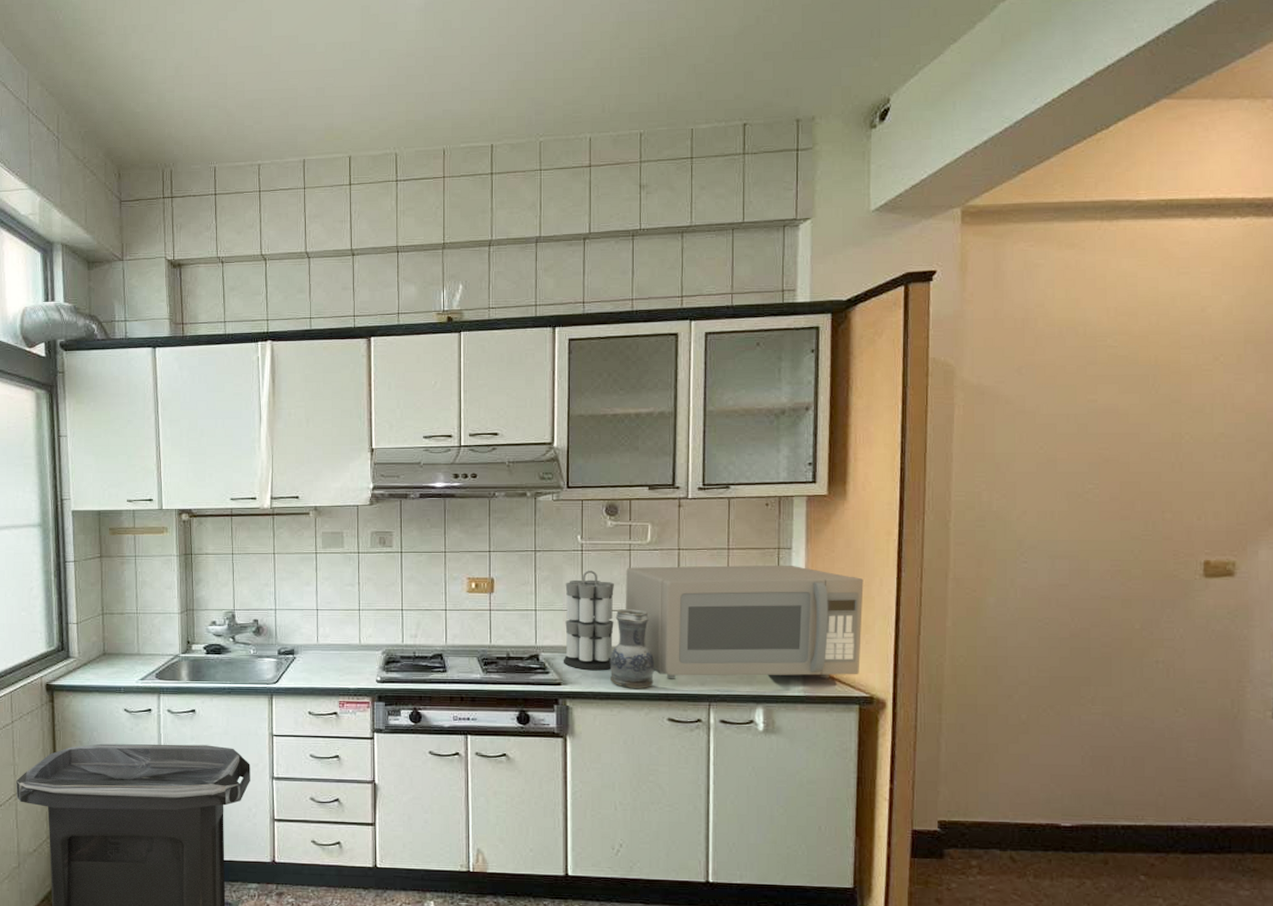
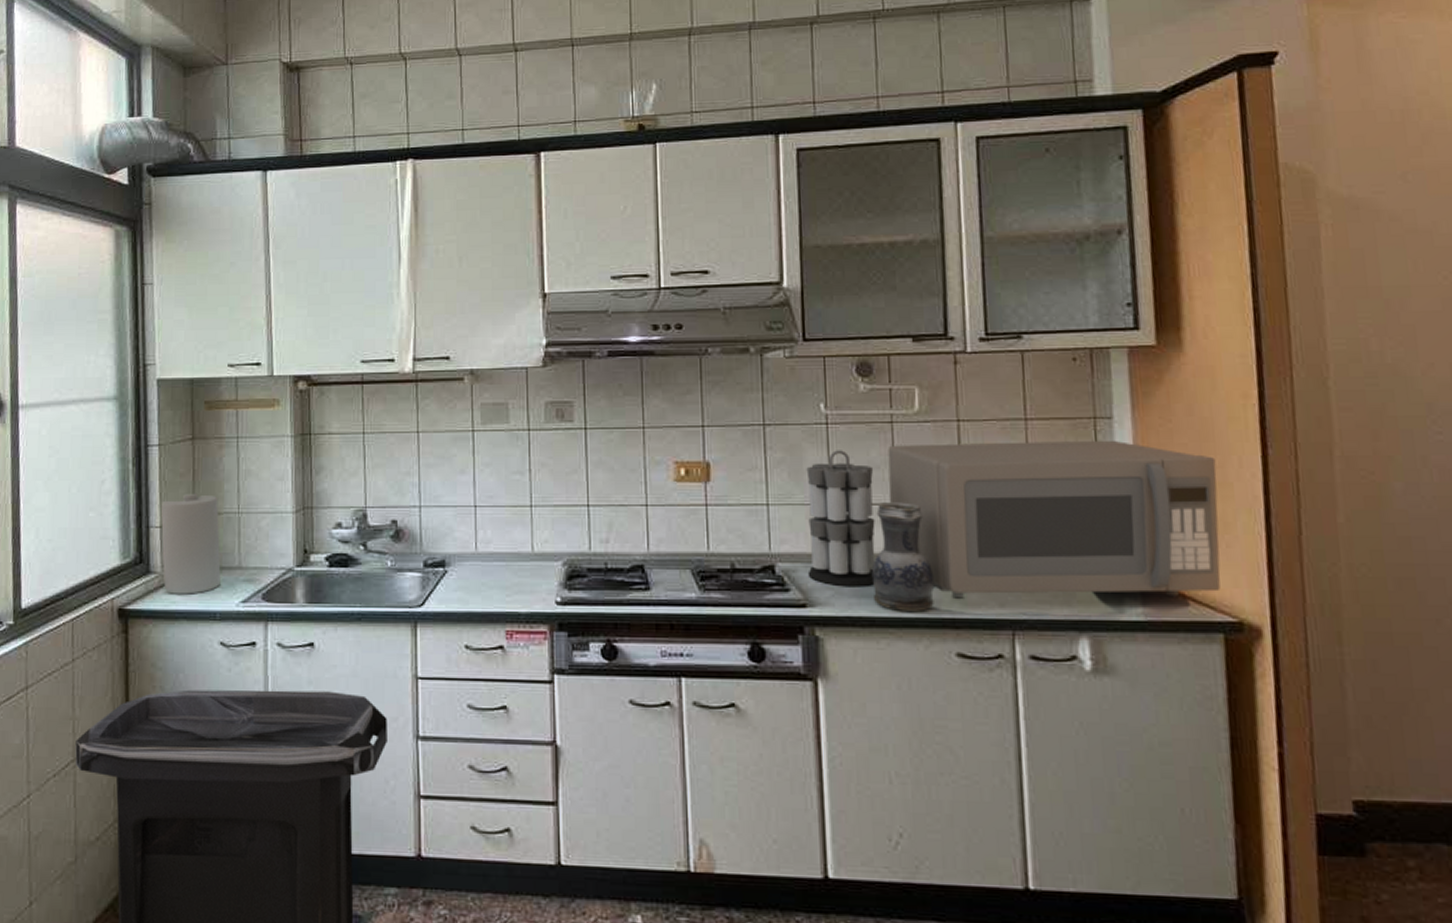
paper towel holder: none [78,598,124,674] -> present [161,493,221,594]

